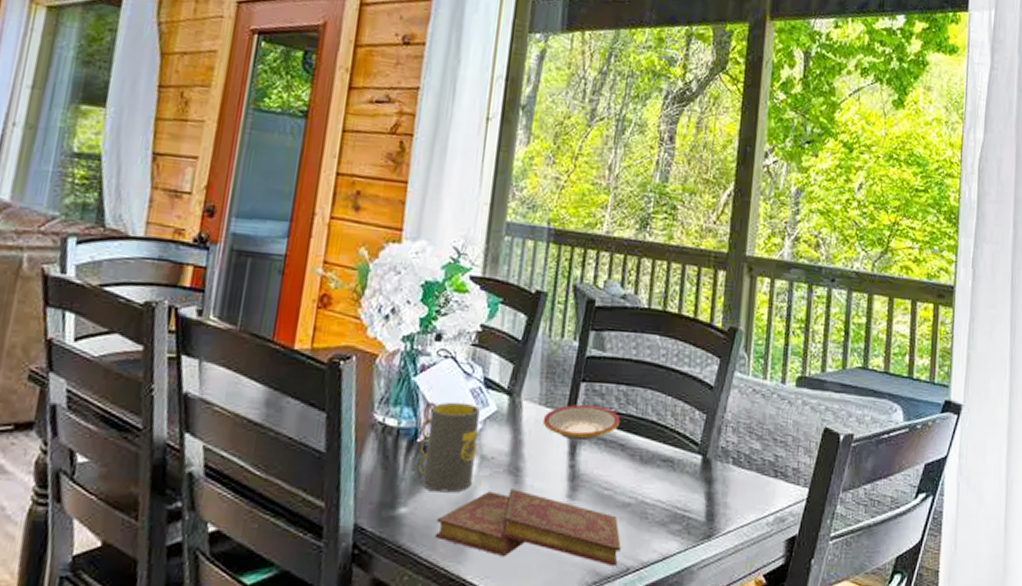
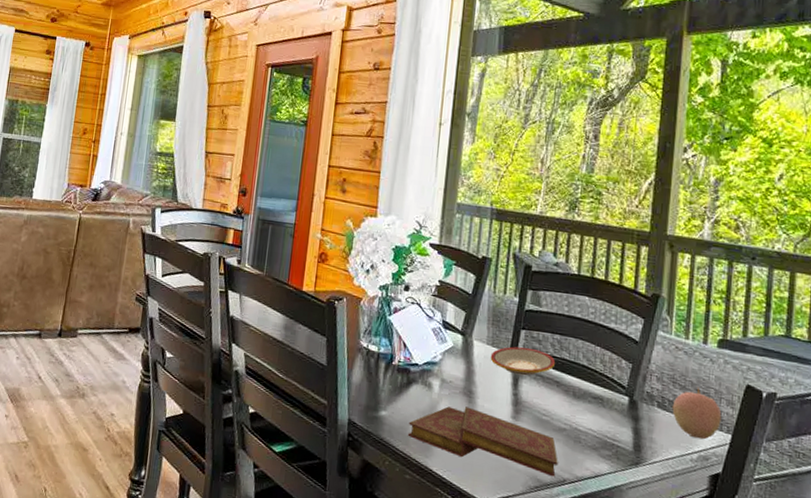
mug: present [417,402,480,493] -> none [393,335,440,405]
apple: none [748,435,799,498] -> present [672,387,722,440]

